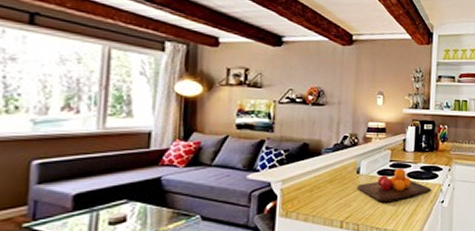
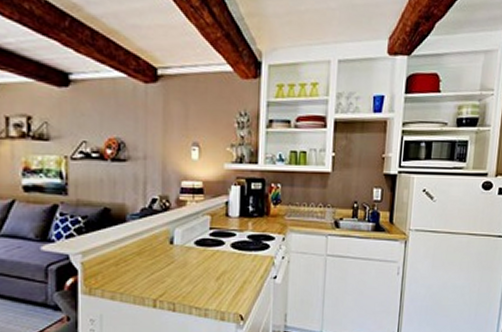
chopping board: present [357,168,431,203] -> none [171,237,261,278]

